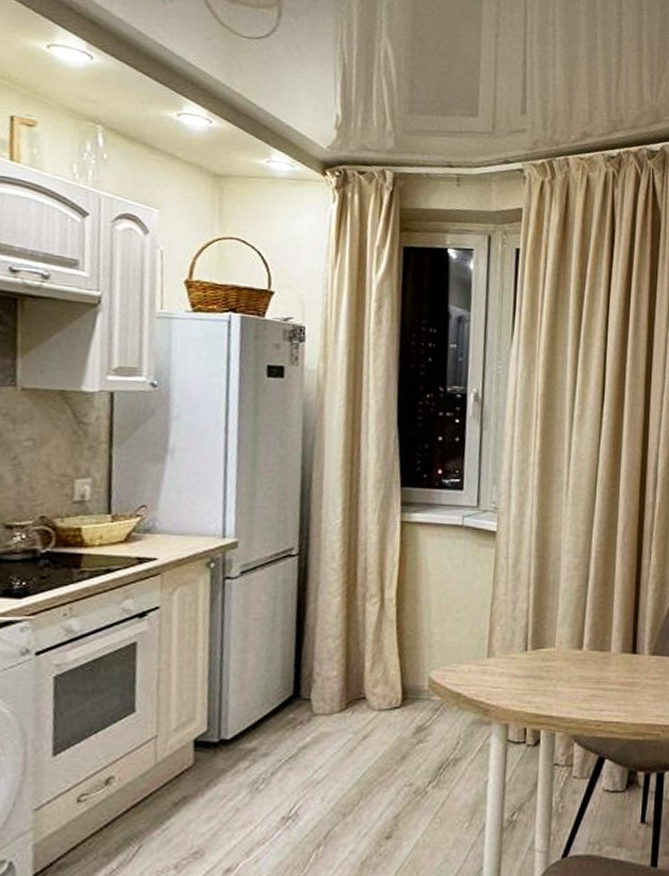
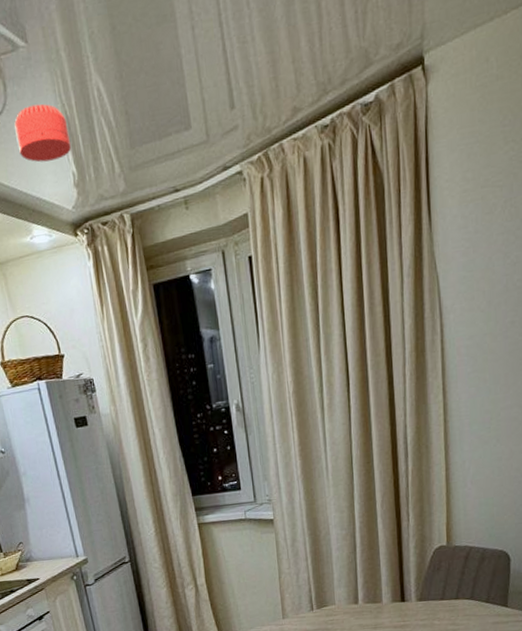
smoke detector: none [278,39,343,98] -> present [14,104,72,163]

